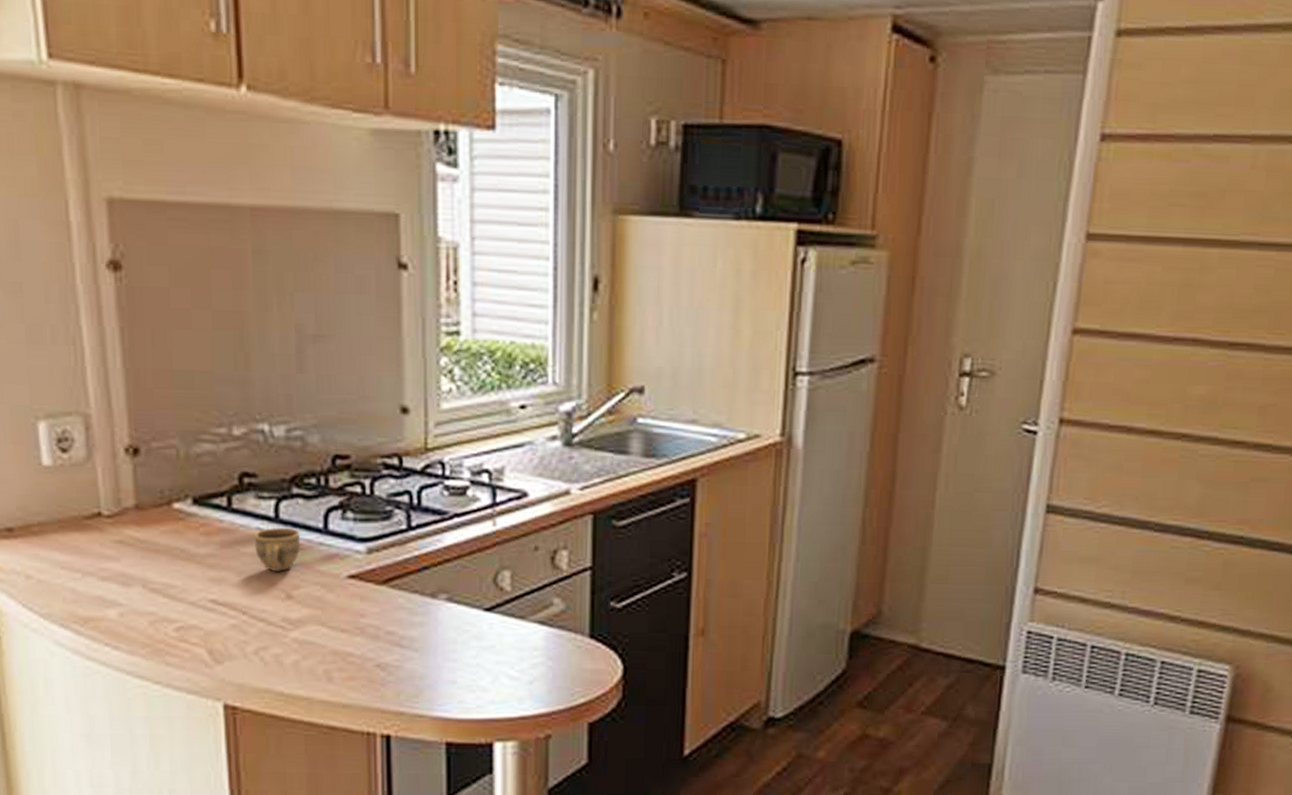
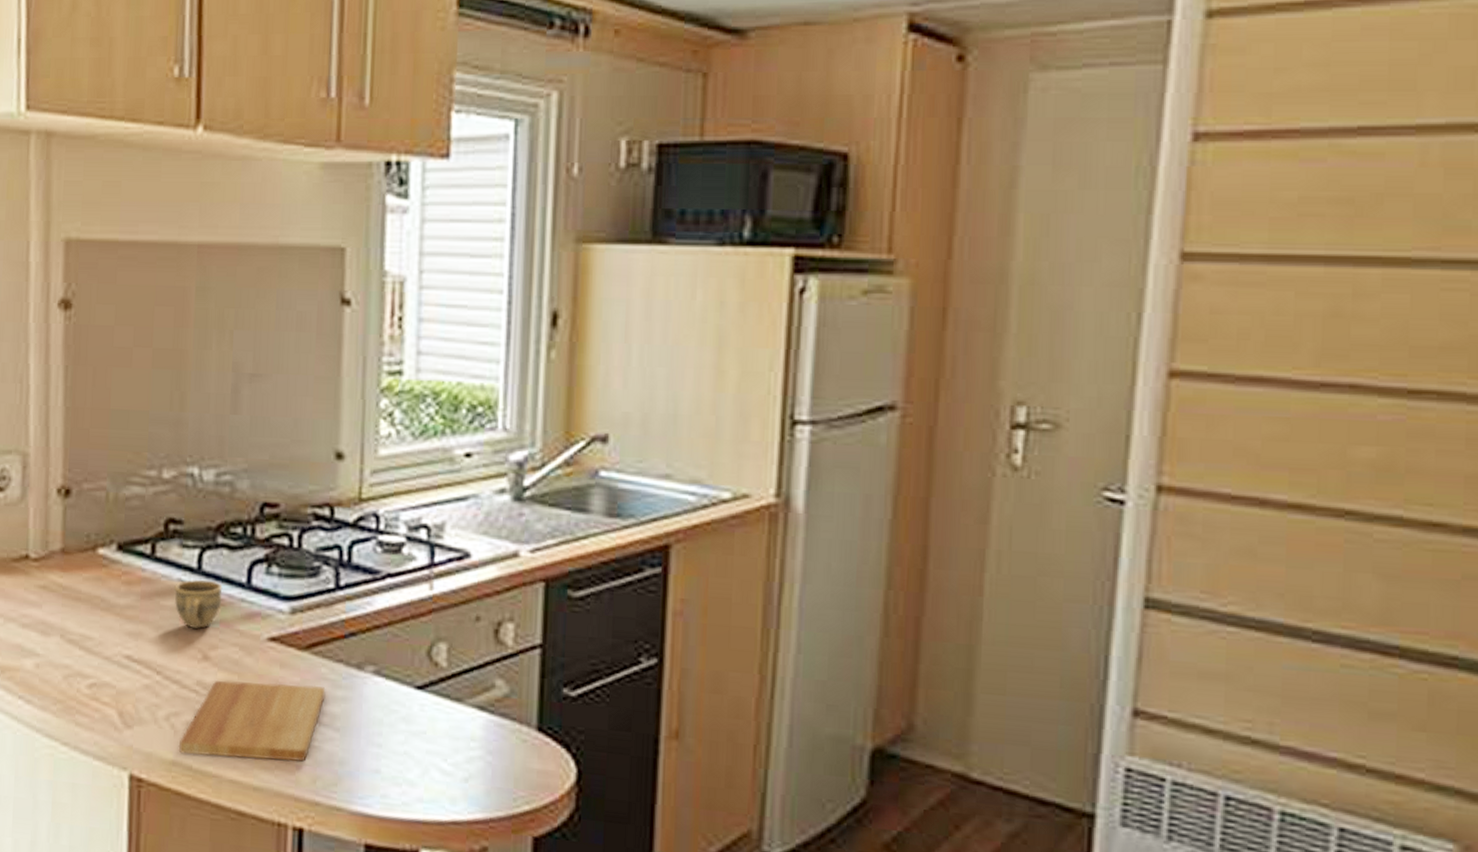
cutting board: none [269,614,404,683] -> present [178,680,326,762]

